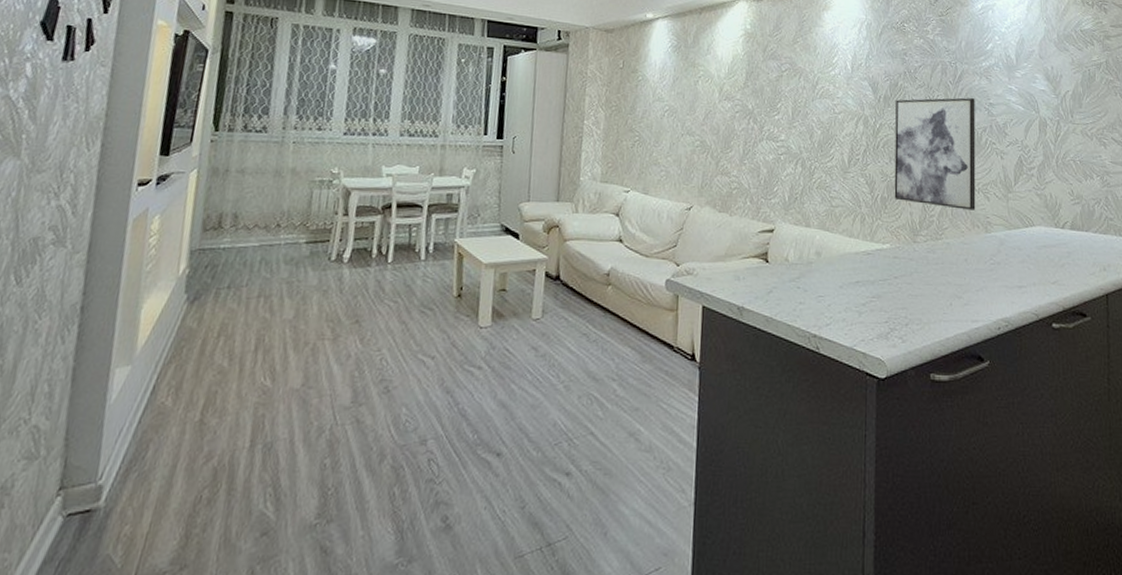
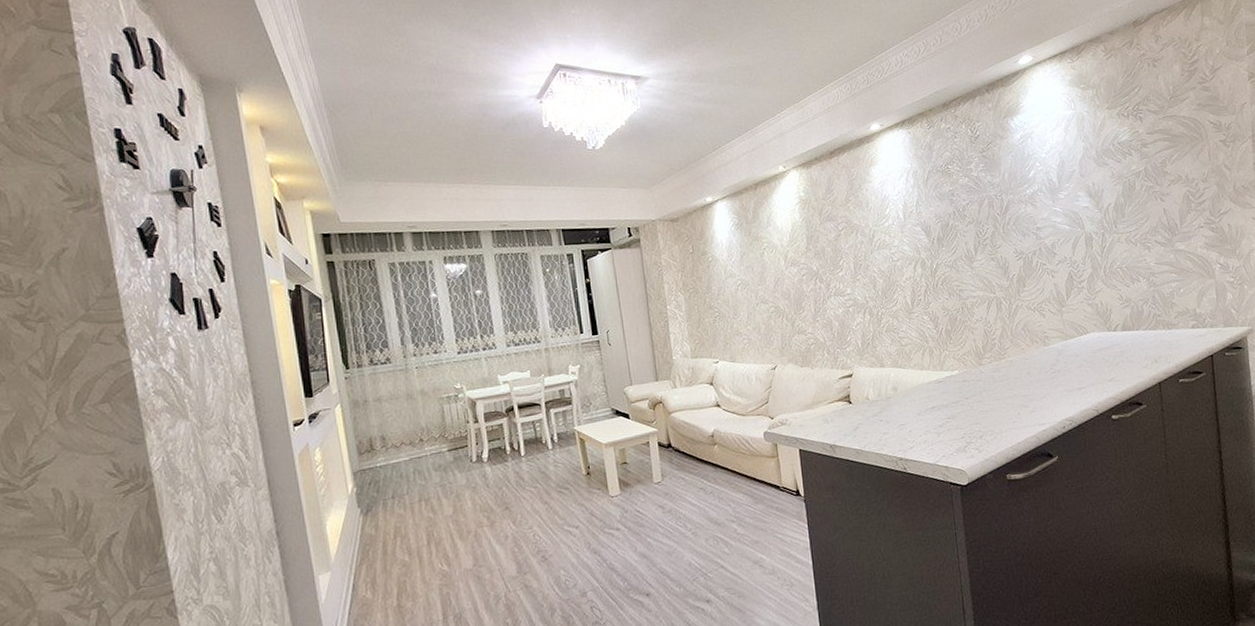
wall art: present [894,97,976,210] -> none [948,226,1033,331]

